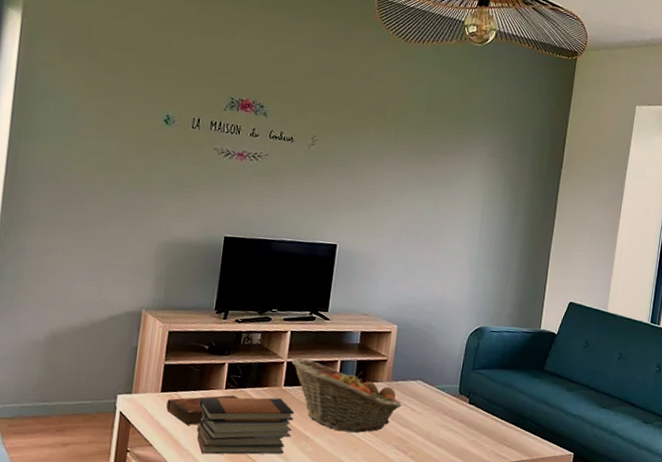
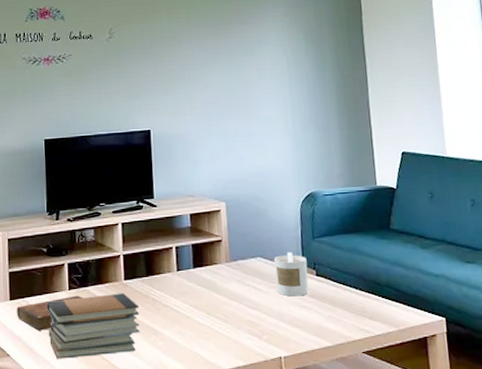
fruit basket: present [291,358,402,433] -> none [126,249,246,321]
candle: none [430,379,463,420] -> present [273,252,309,297]

